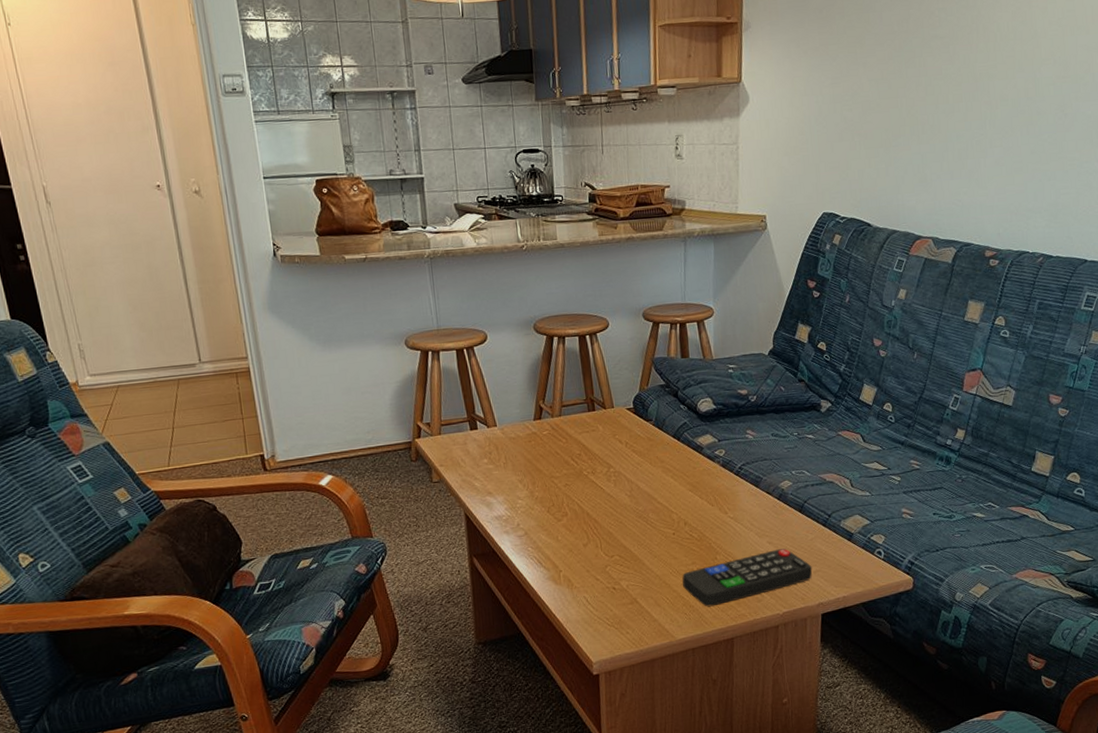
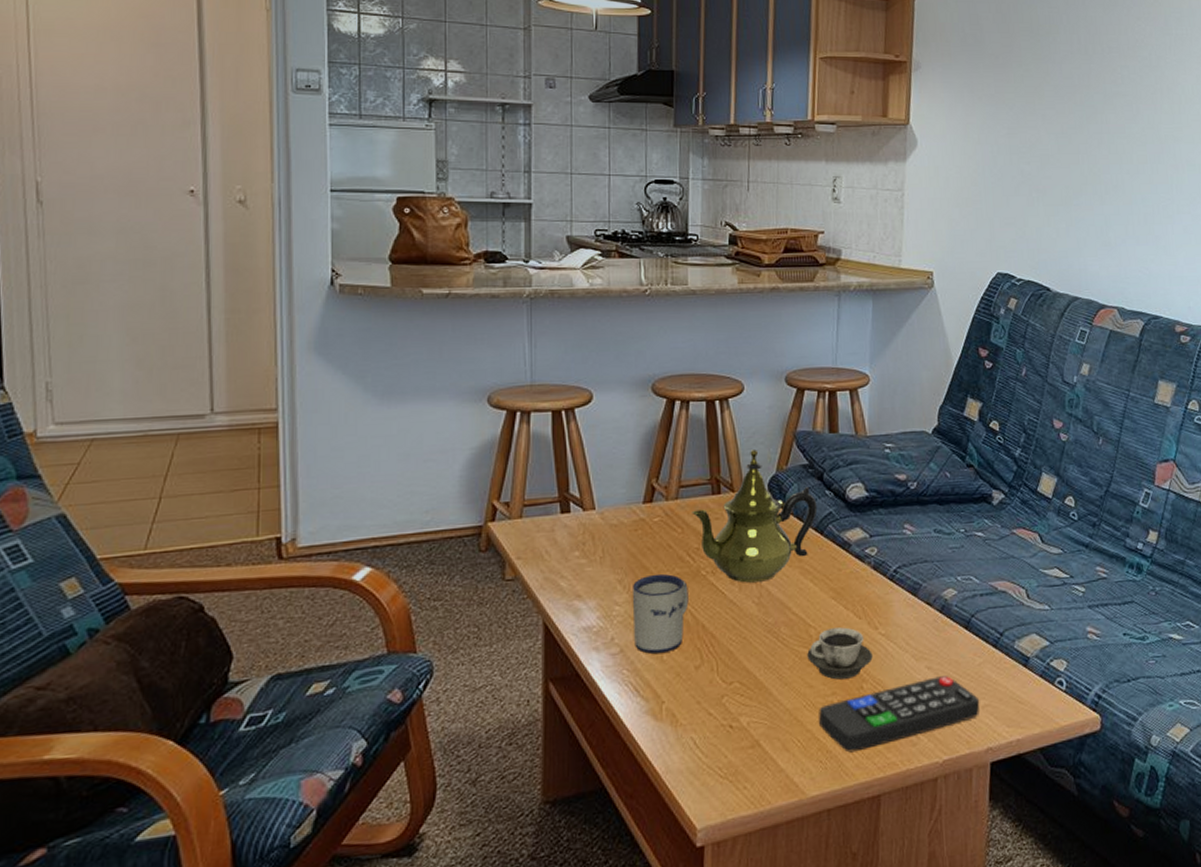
mug: none [530,474,575,536] -> present [632,573,689,655]
teapot: none [573,374,675,480] -> present [692,449,818,583]
cup: none [671,512,724,553] -> present [807,627,873,680]

